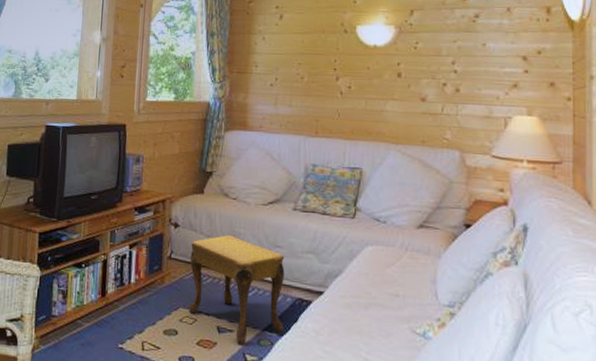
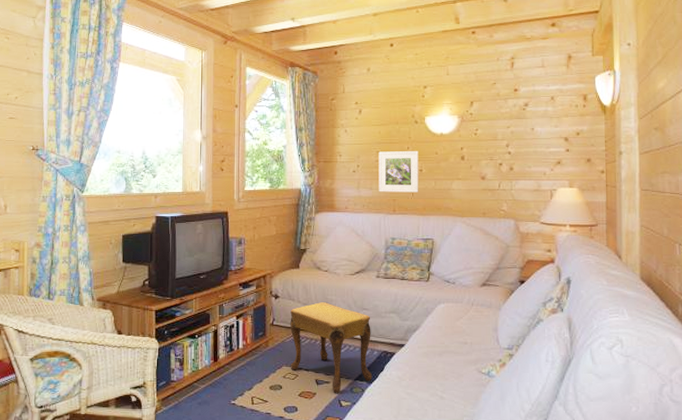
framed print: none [299,63,347,113] -> present [378,150,419,192]

